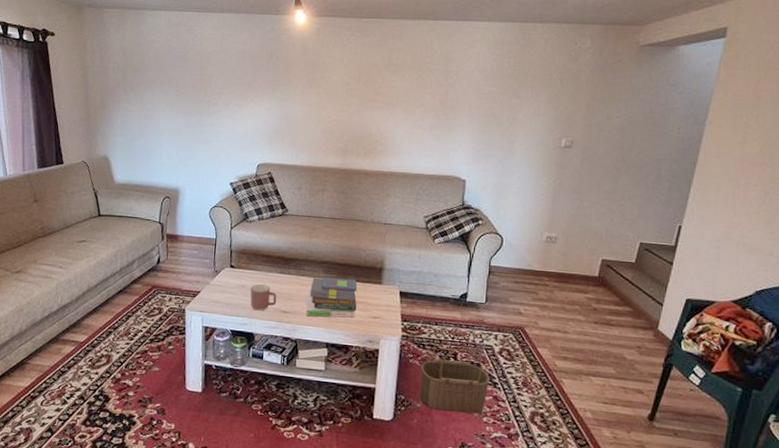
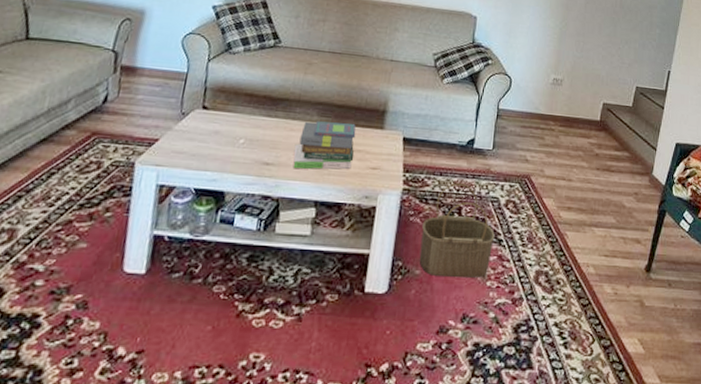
mug: present [250,283,277,311] -> none [223,129,258,163]

